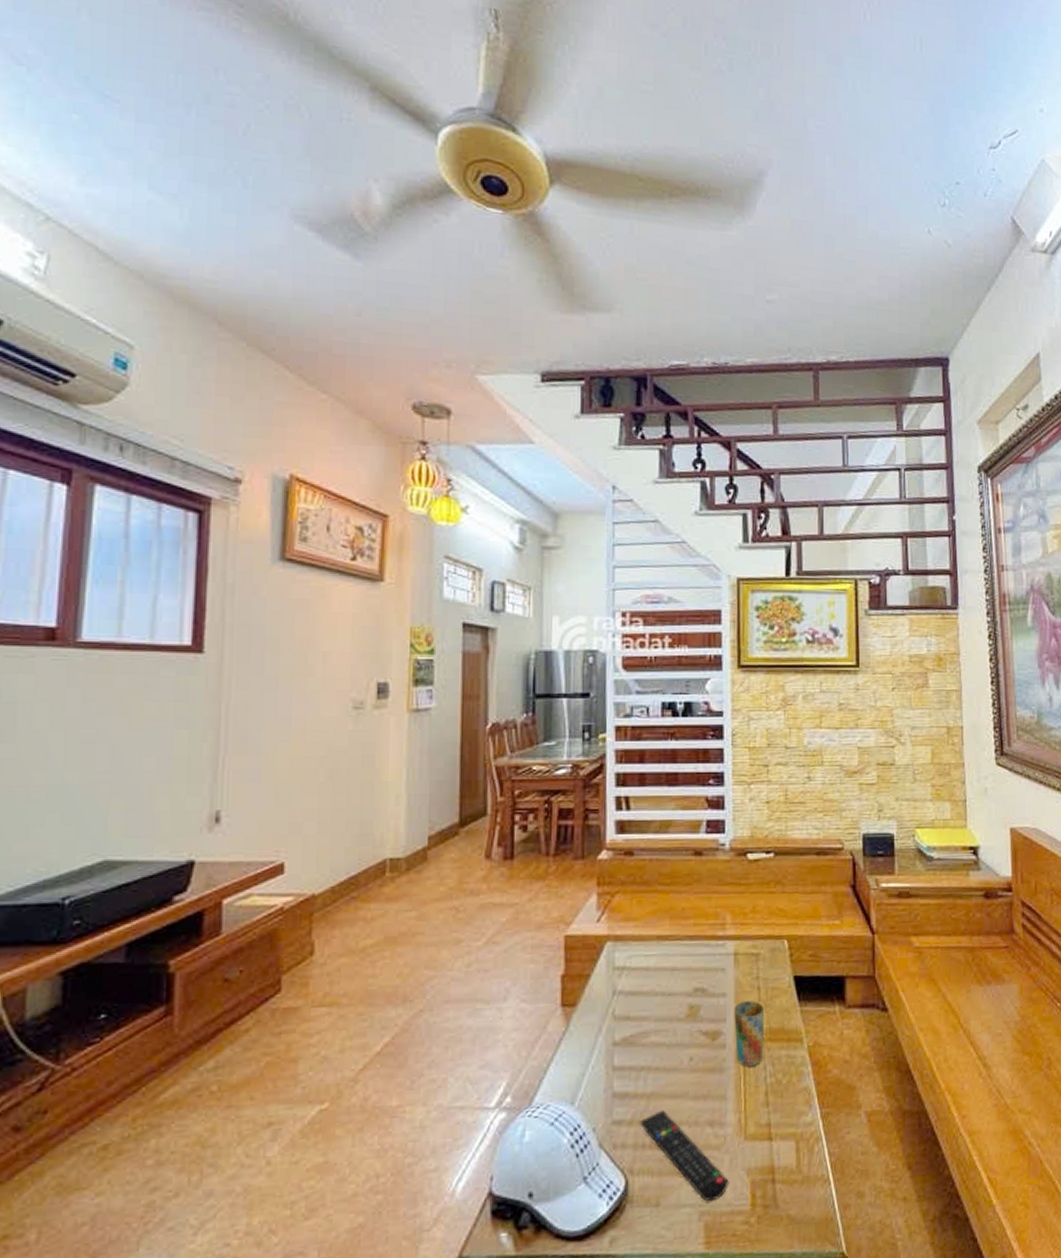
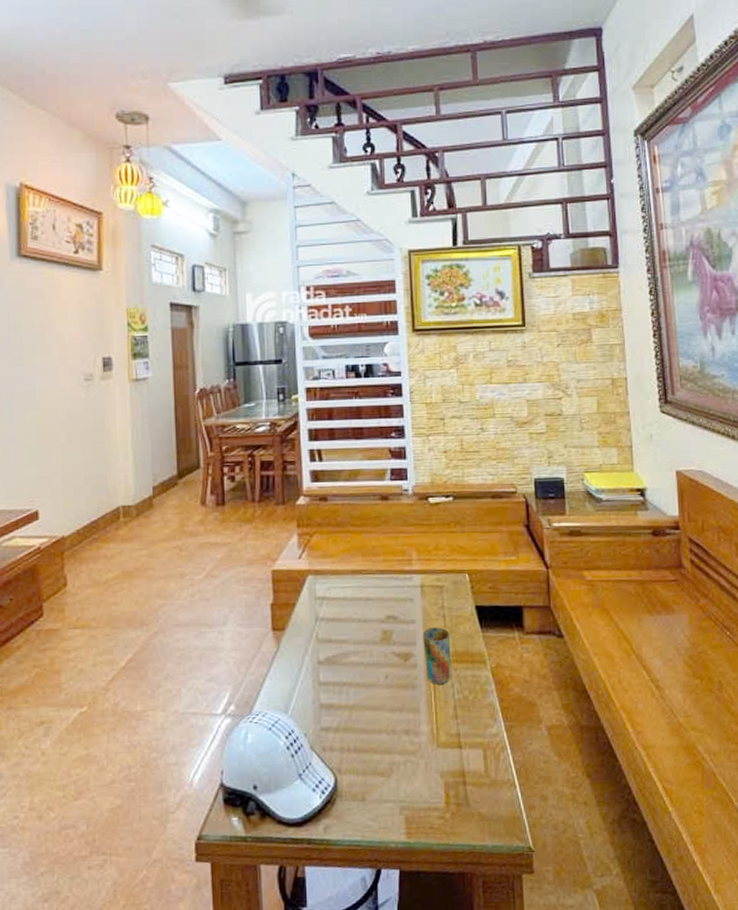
remote control: present [640,1109,729,1202] -> none [345,719,425,799]

